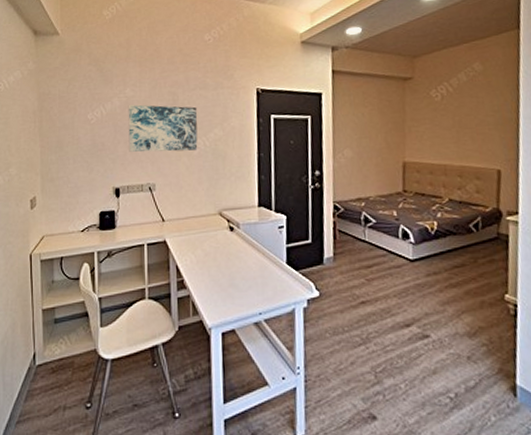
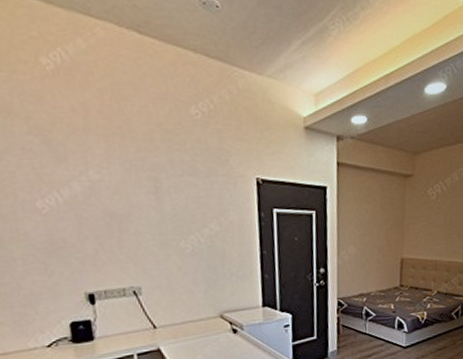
wall art: present [128,104,198,152] -> none [94,191,191,251]

